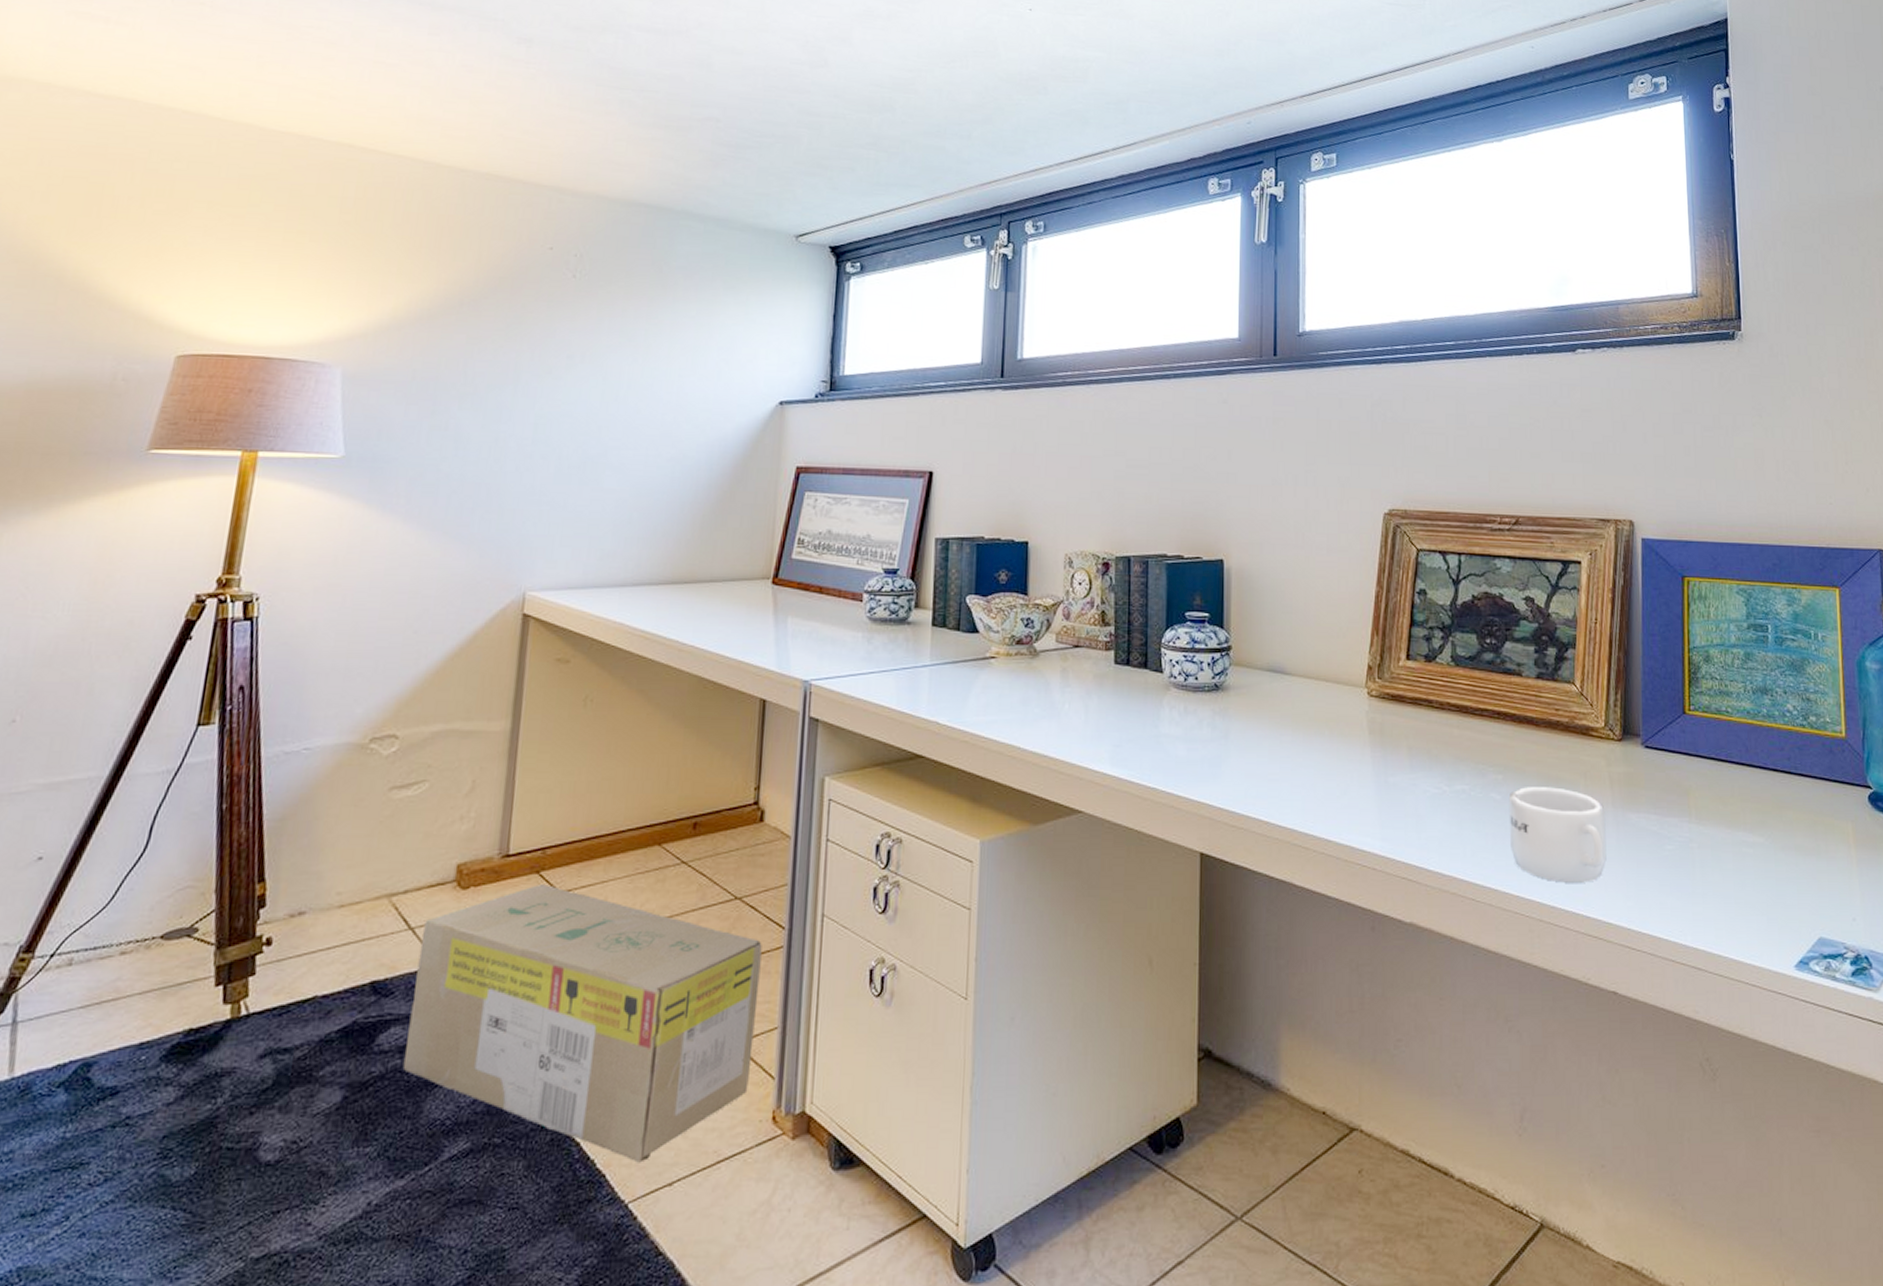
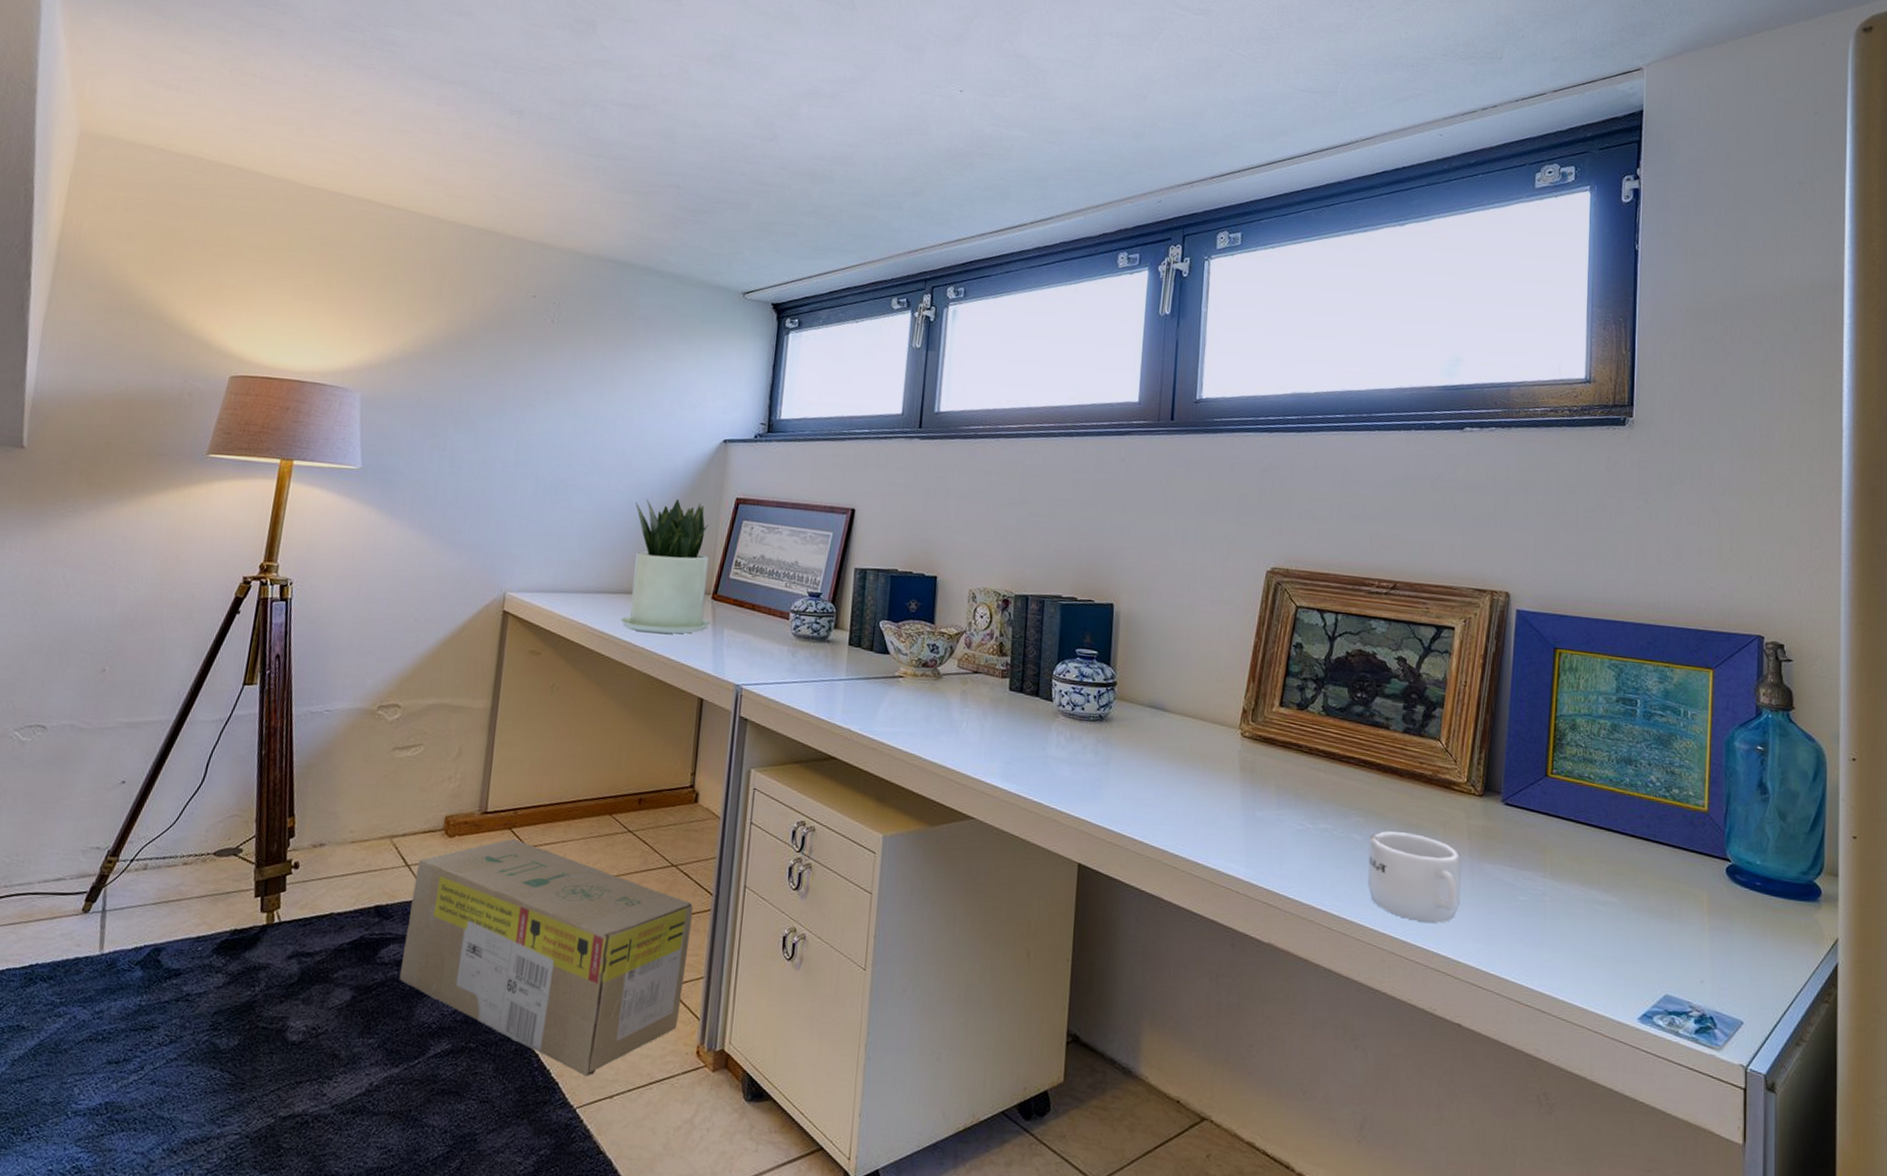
planter: none [665,472,772,628] -> present [621,498,711,634]

